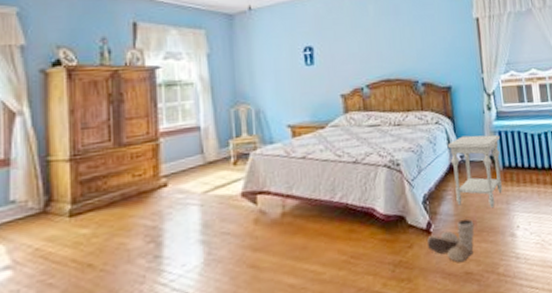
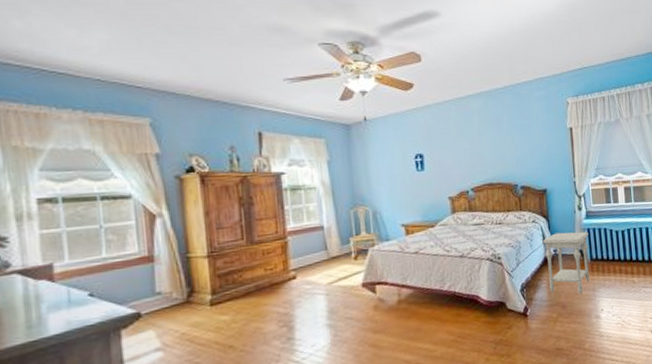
boots: present [427,219,475,262] -> none [524,304,565,340]

